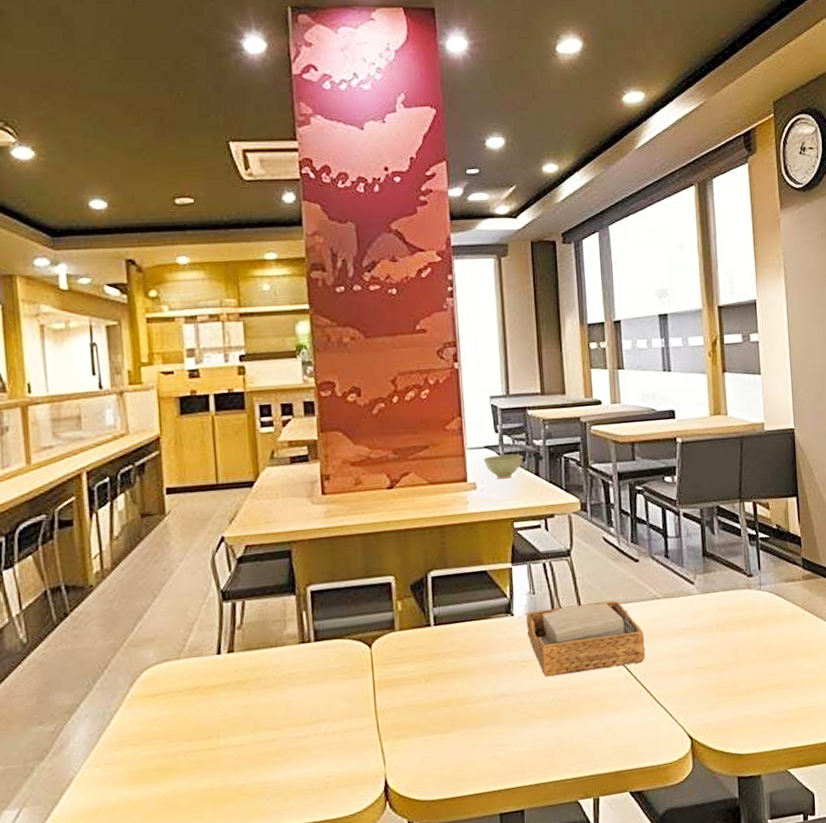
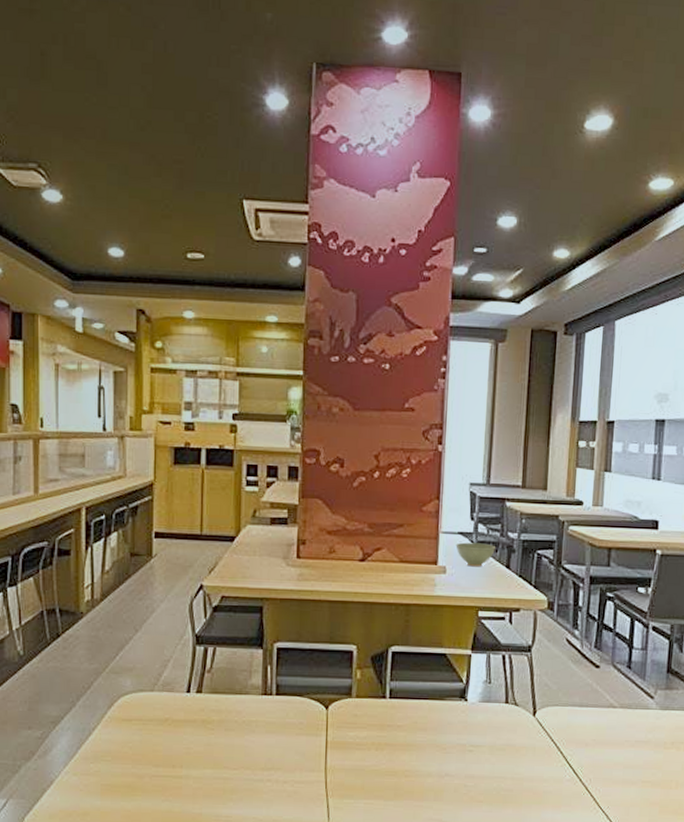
napkin holder: present [526,600,646,677] -> none [478,700,595,767]

